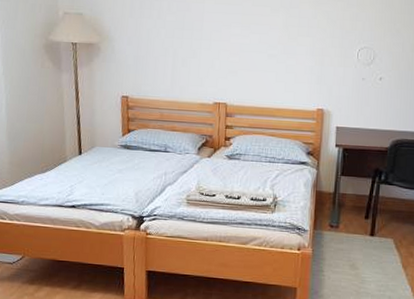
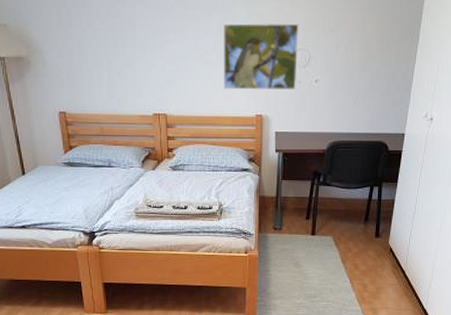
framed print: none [286,21,365,86] -> present [224,23,299,90]

